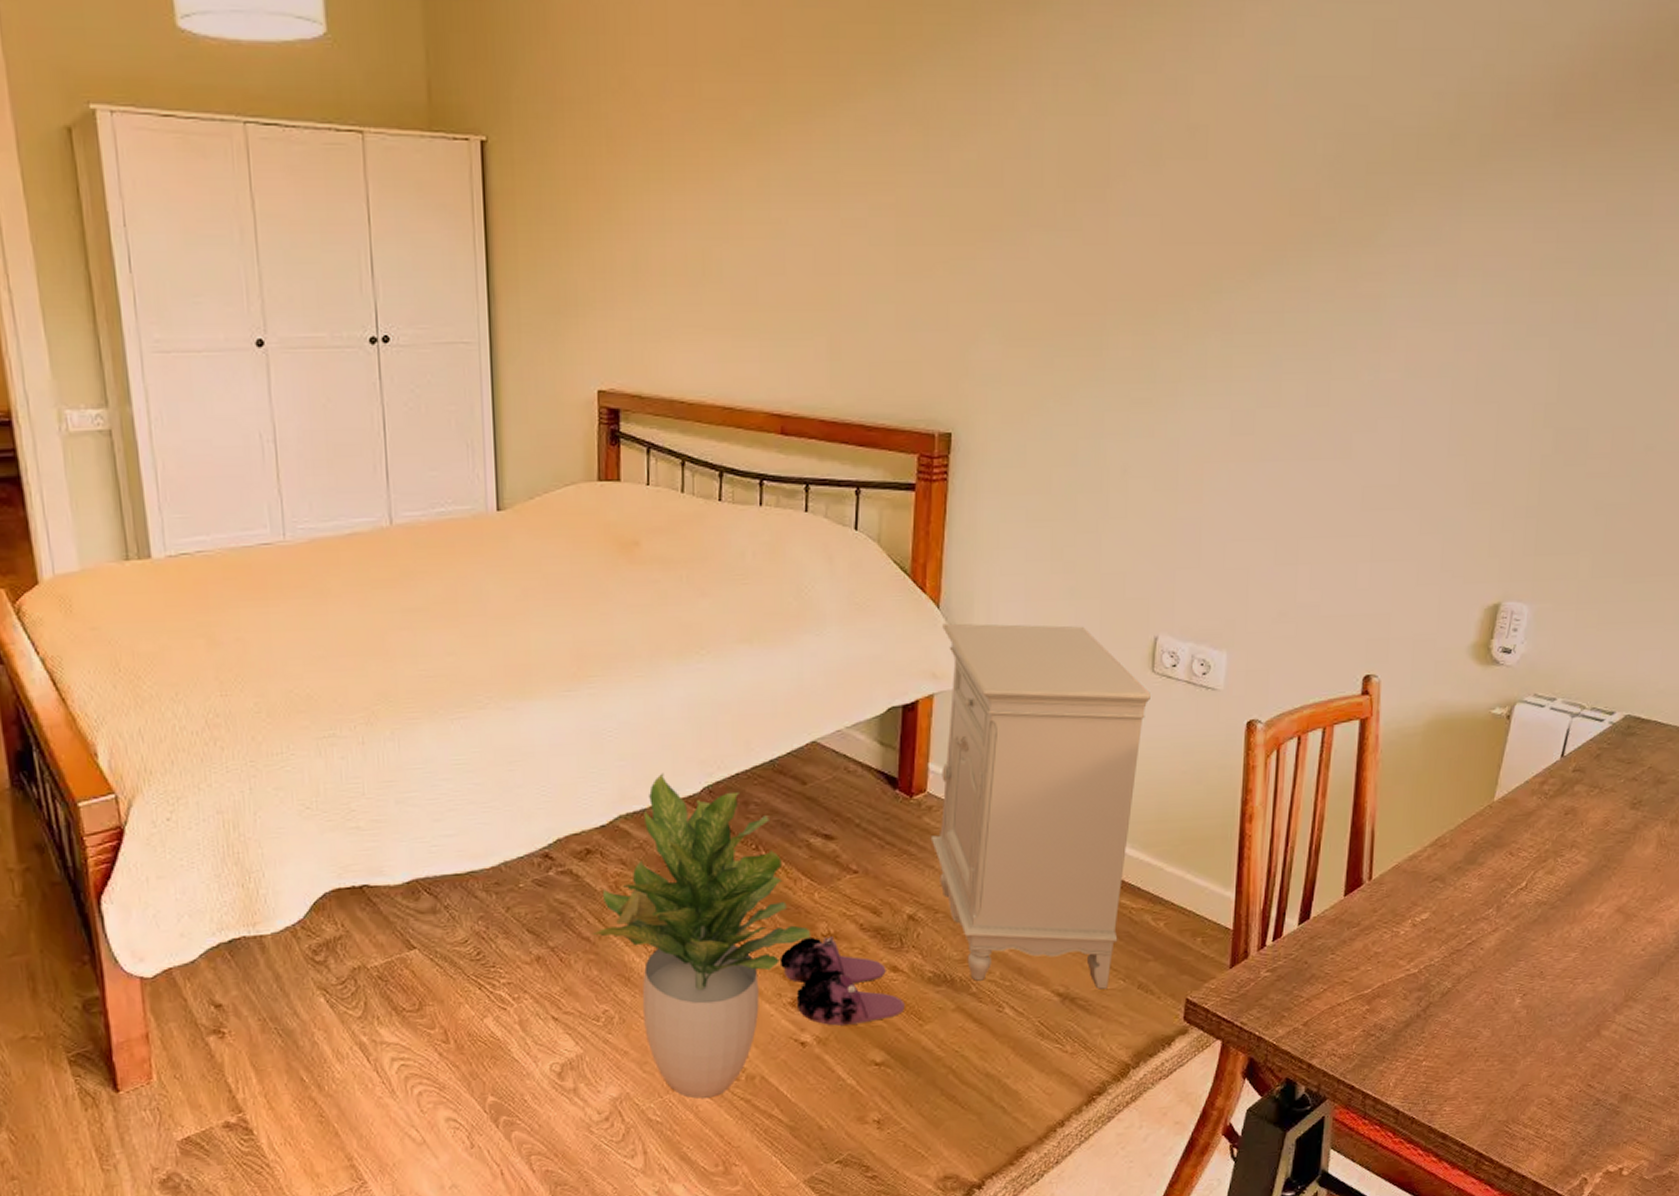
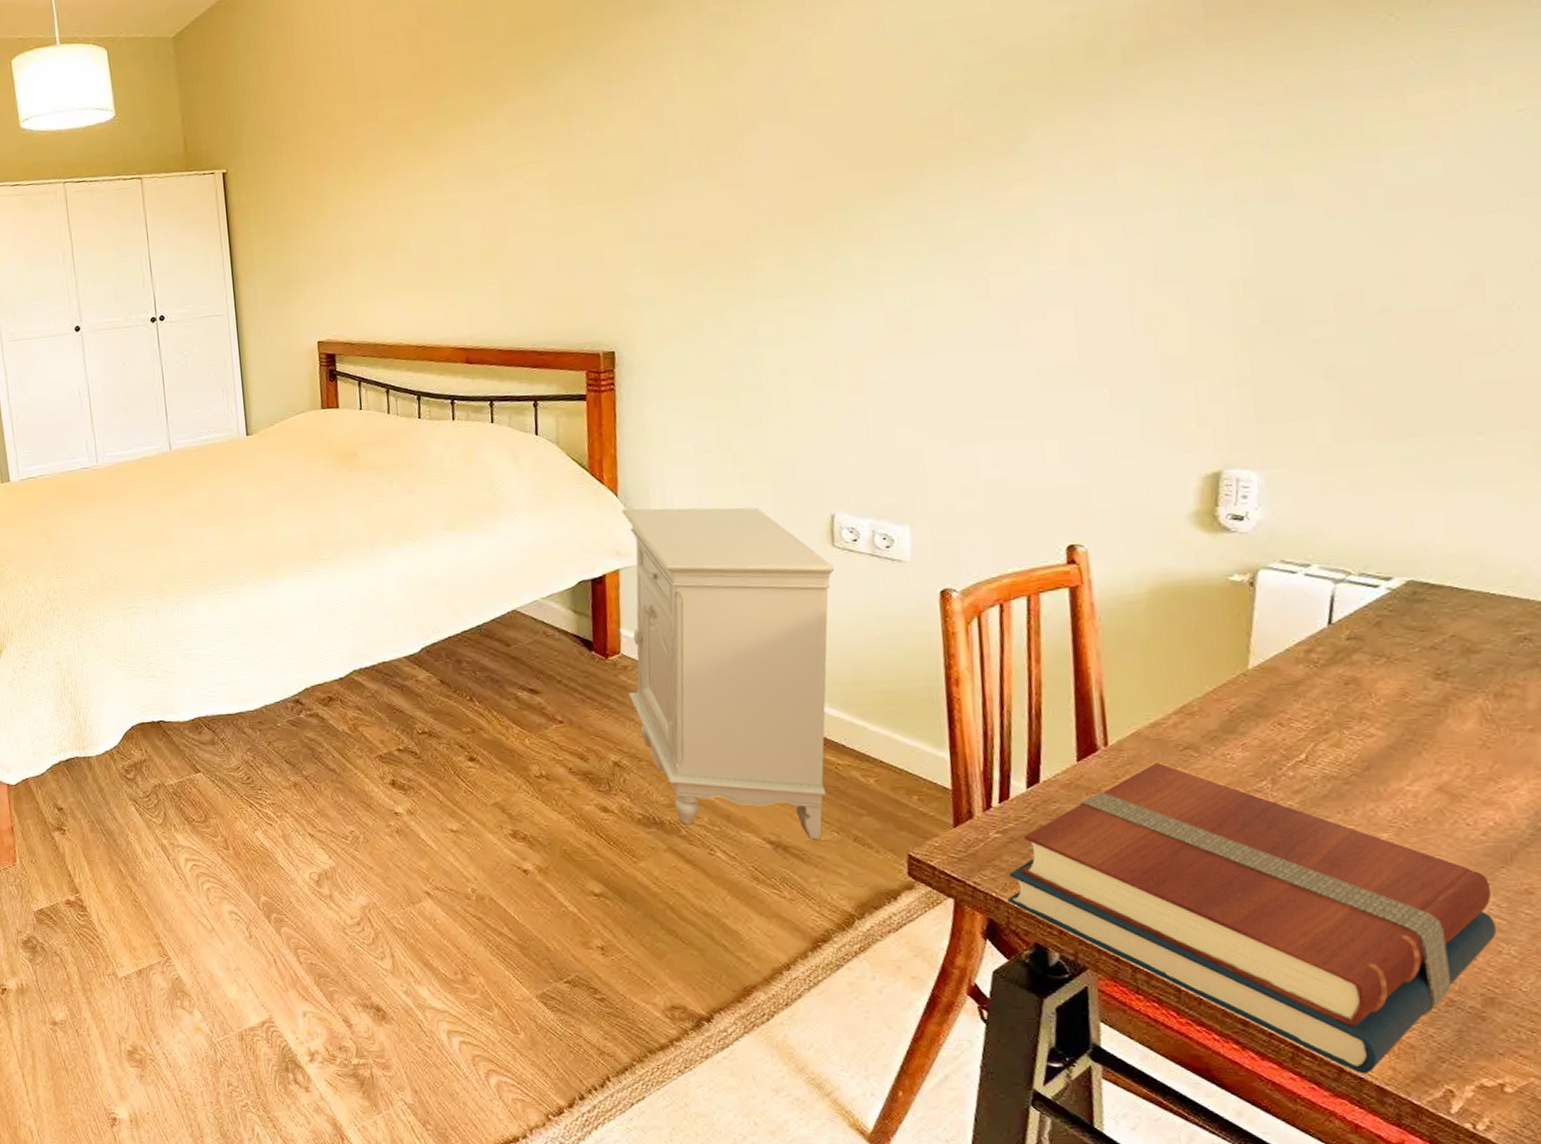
potted plant: present [593,773,811,1099] -> none [338,636,525,912]
slippers: present [779,936,905,1026] -> none [498,777,618,857]
books: none [1268,895,1641,1172] -> present [1008,763,1498,1074]

